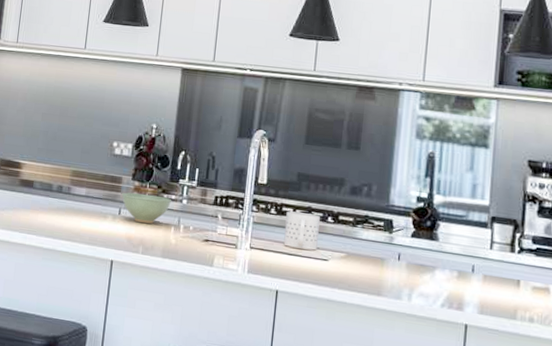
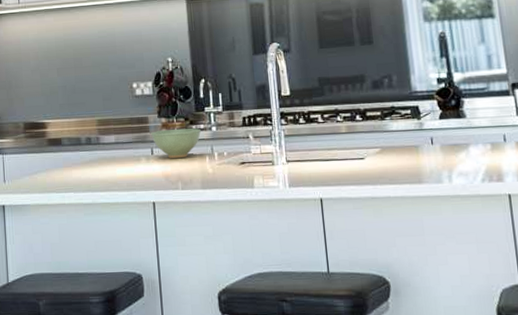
mug: present [283,211,321,251] -> none [315,115,352,154]

